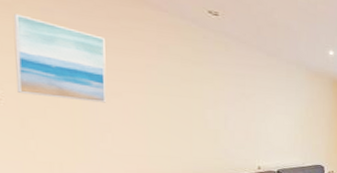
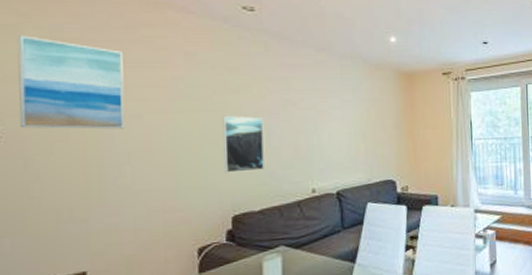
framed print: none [188,100,222,148] -> present [222,115,264,173]

